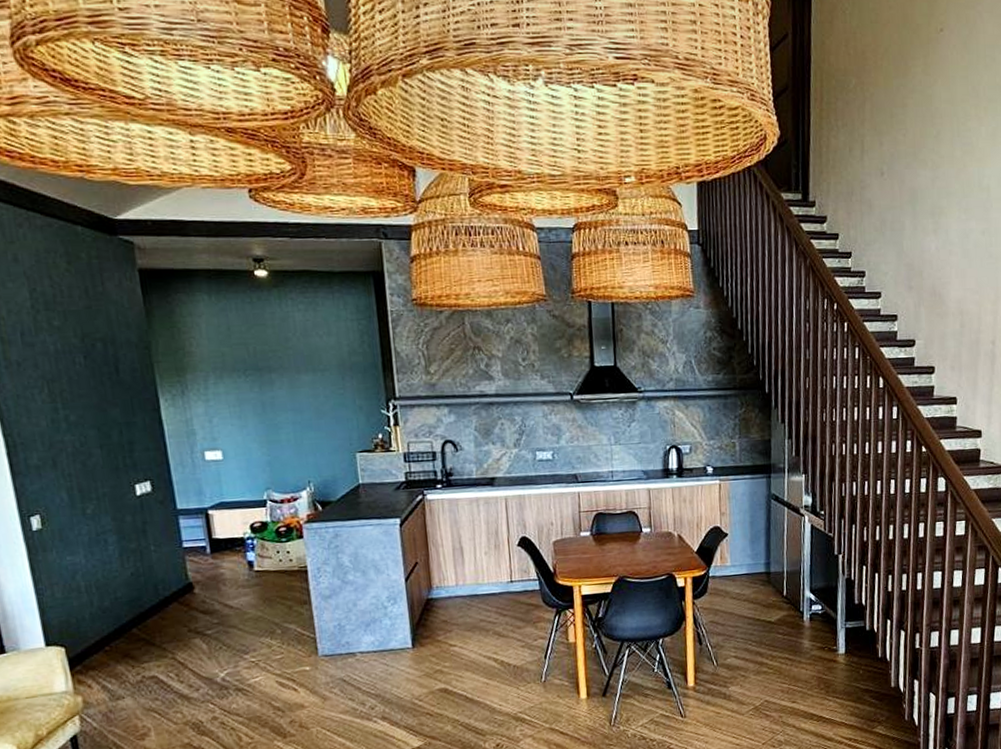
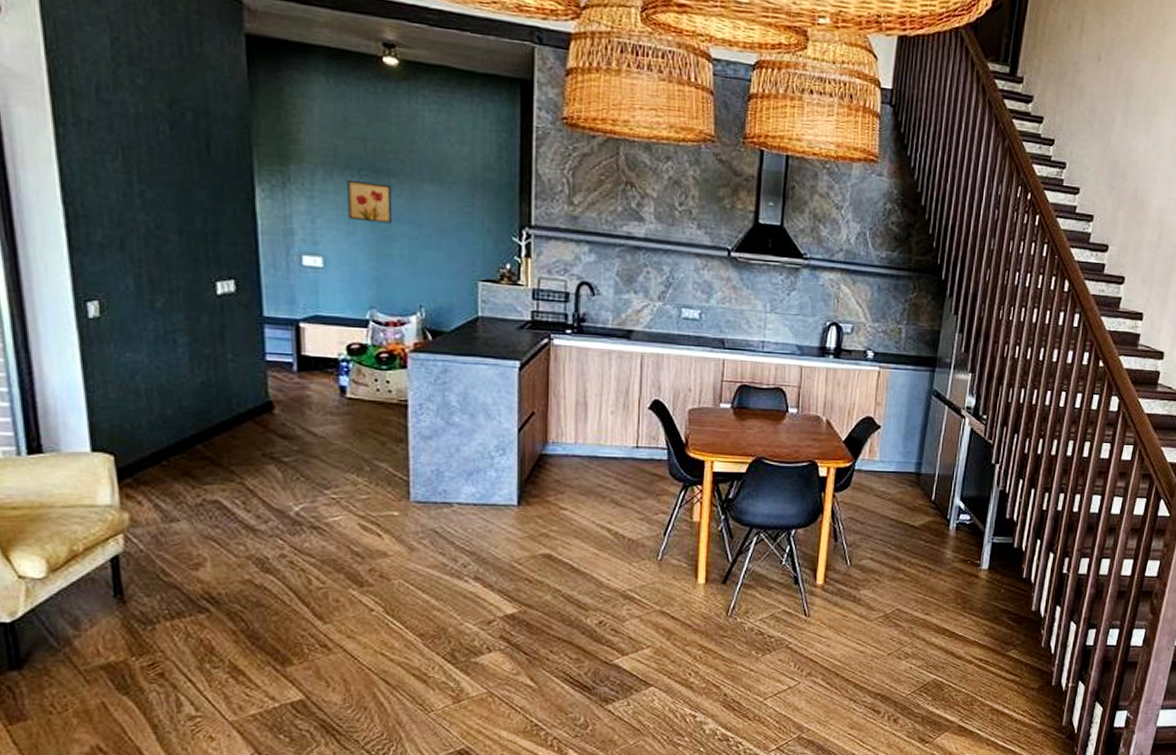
wall art: none [235,379,276,415] -> present [347,180,391,224]

